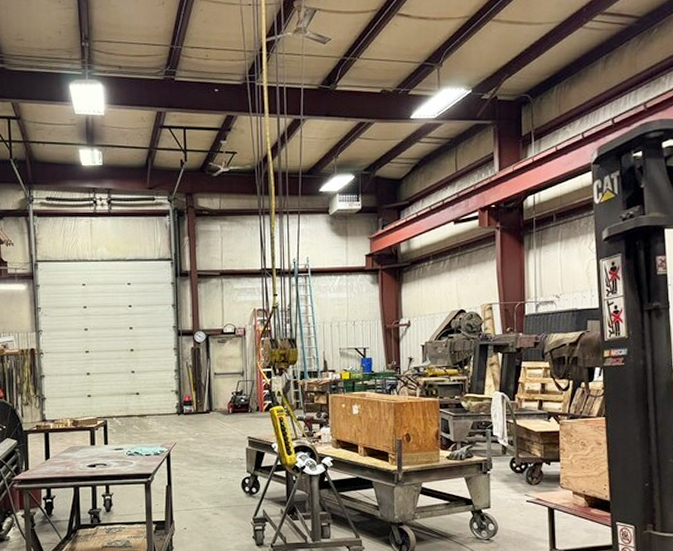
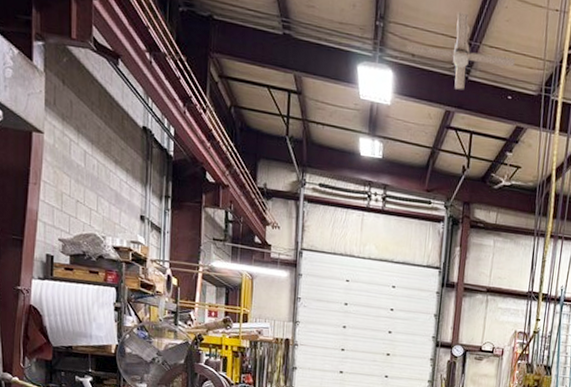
electric fan: none [113,21,218,91] -> present [407,12,516,90]

